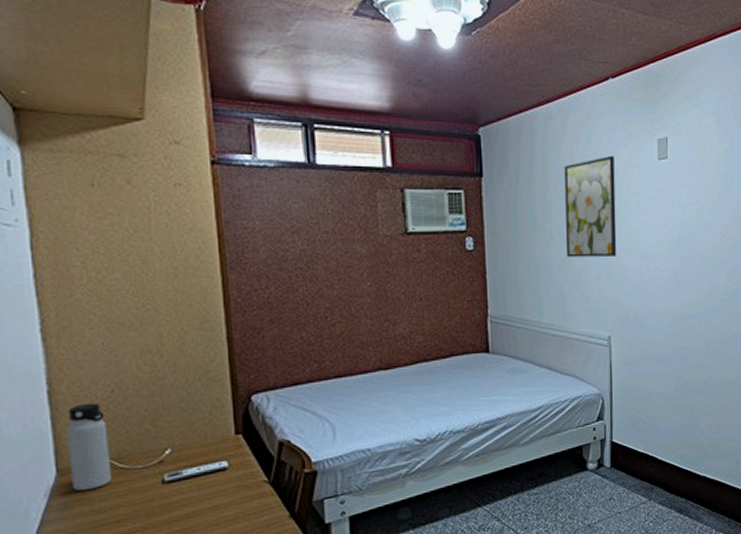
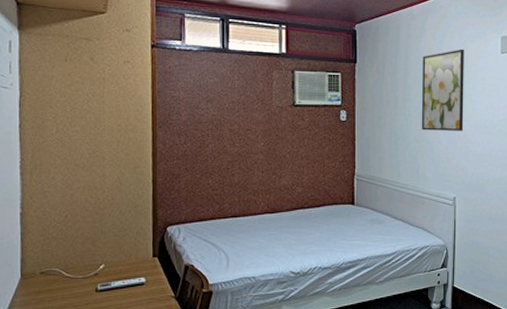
water bottle: present [67,403,113,491] -> none [30,224,60,293]

